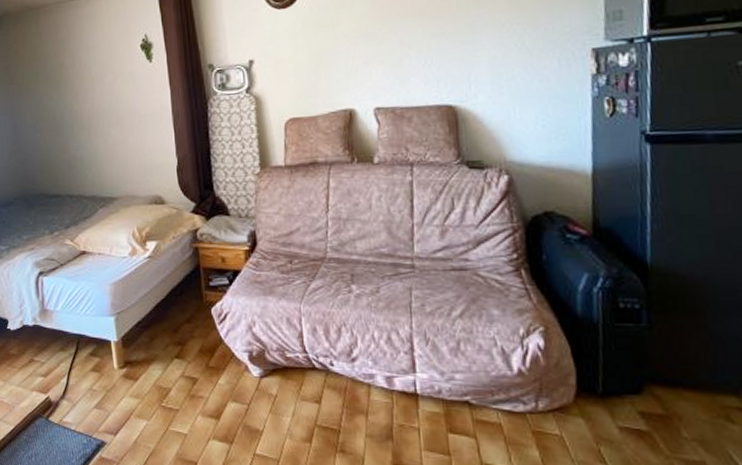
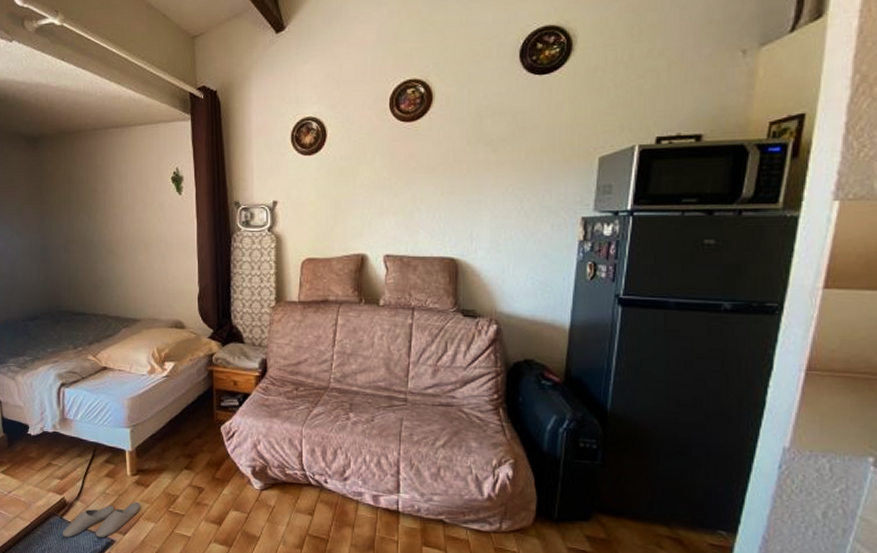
slippers: none [48,397,130,442] -> present [62,501,140,538]

